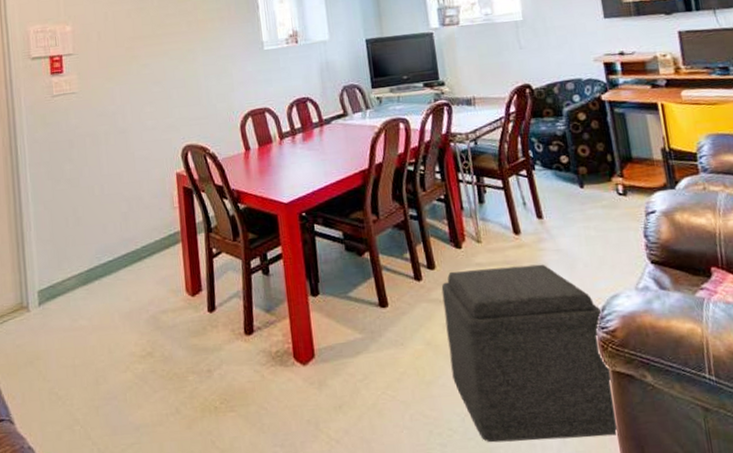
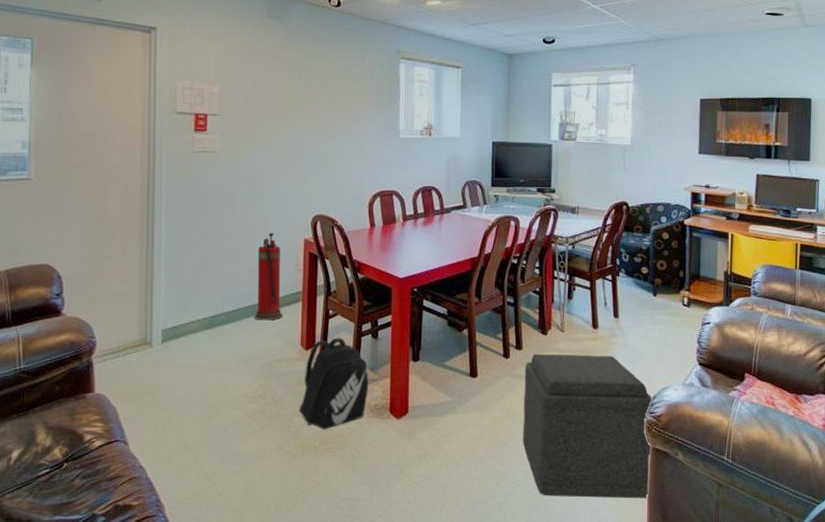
fire extinguisher: none [128,170,164,269] -> present [254,232,283,321]
backpack: none [192,278,267,386] -> present [298,337,368,430]

